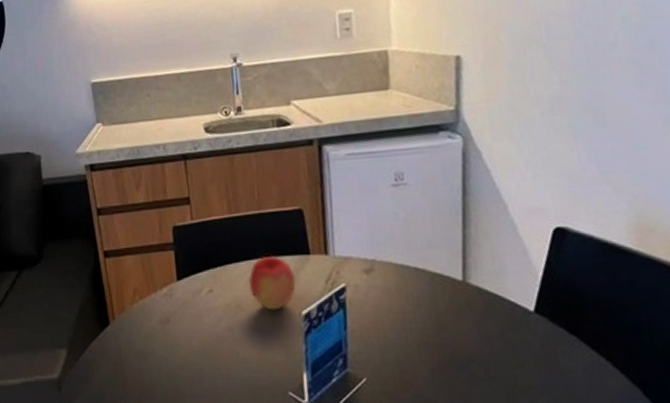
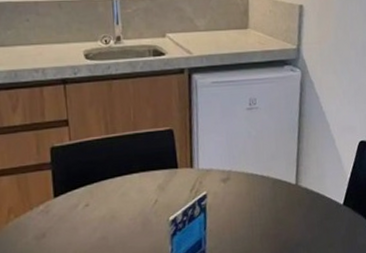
apple: present [248,255,296,311] -> none [122,170,165,219]

